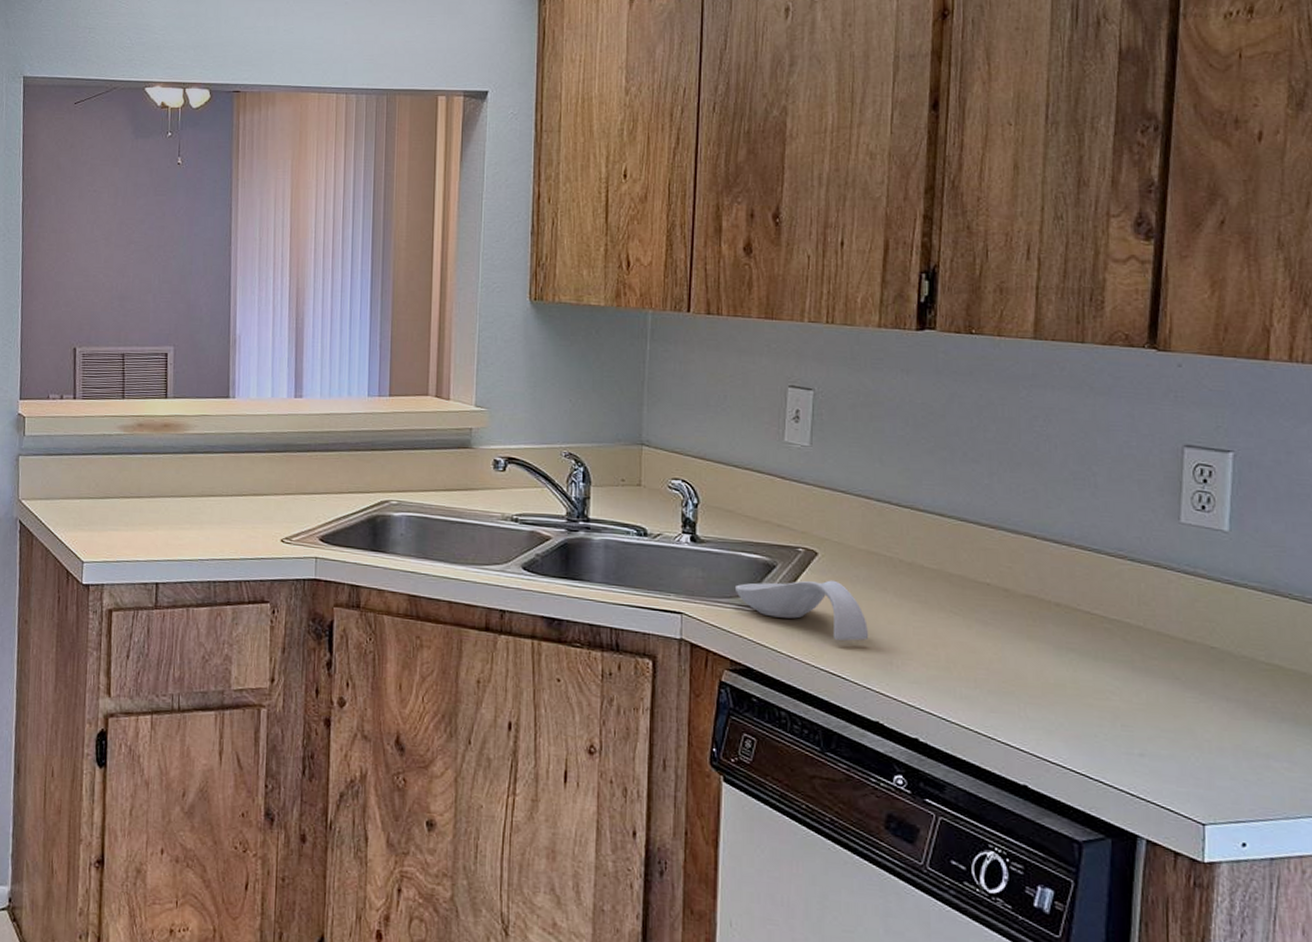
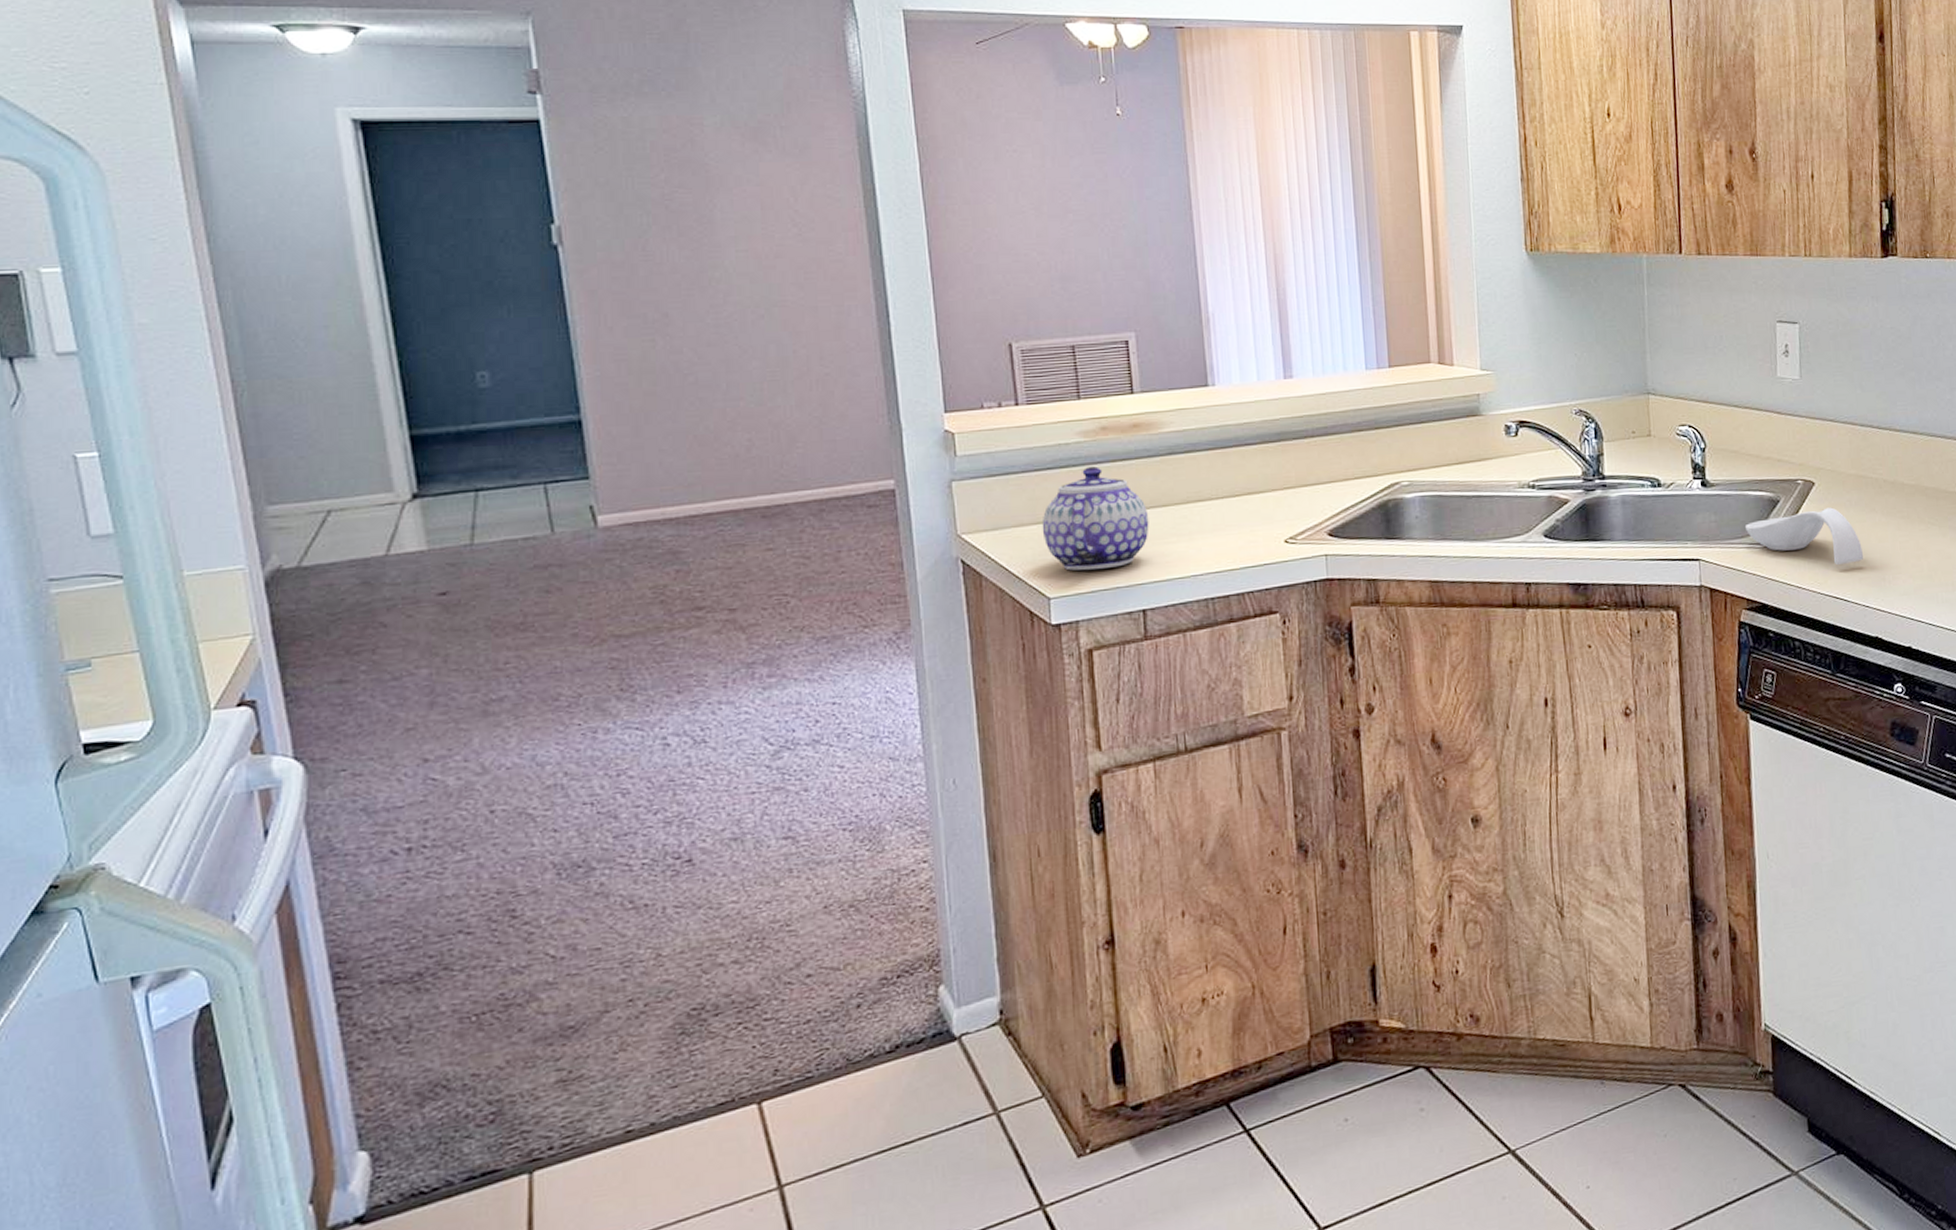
teapot: none [83,456,169,544] -> present [1042,466,1149,571]

